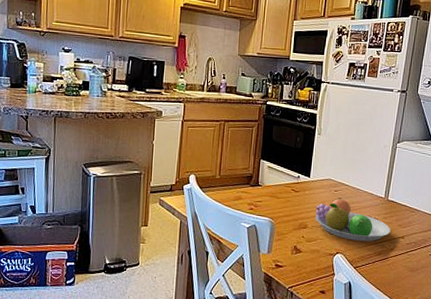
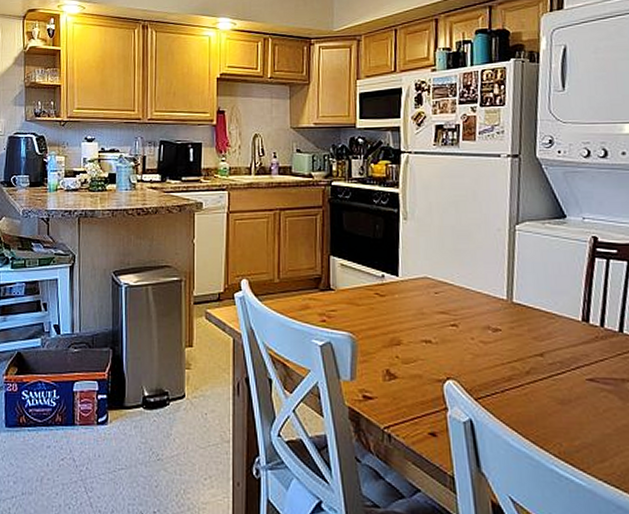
fruit bowl: present [315,198,391,242] -> none [410,302,522,362]

